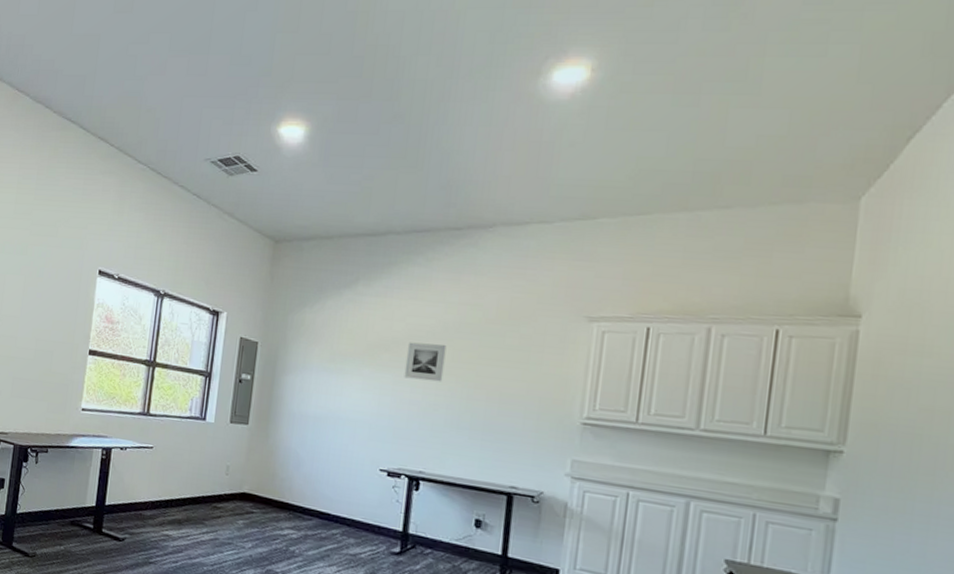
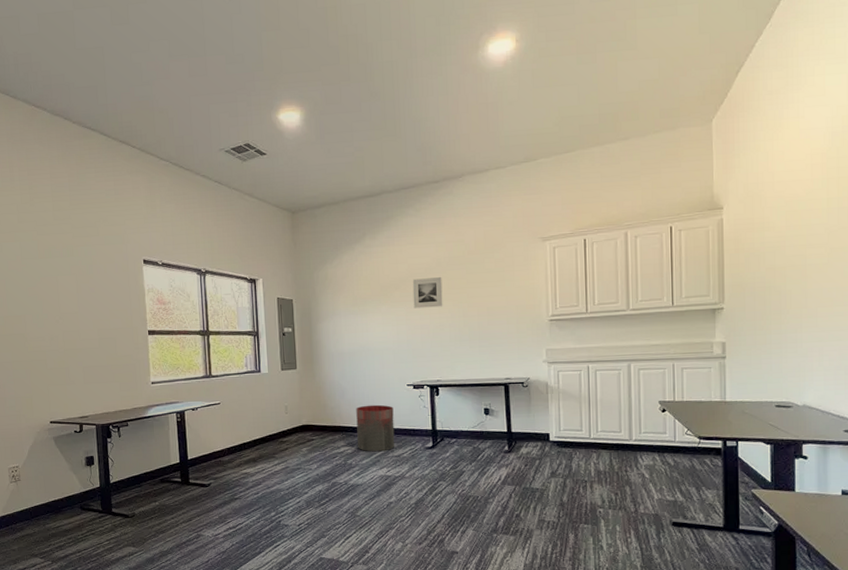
trash can: none [304,484,358,546] -> present [356,404,395,452]

